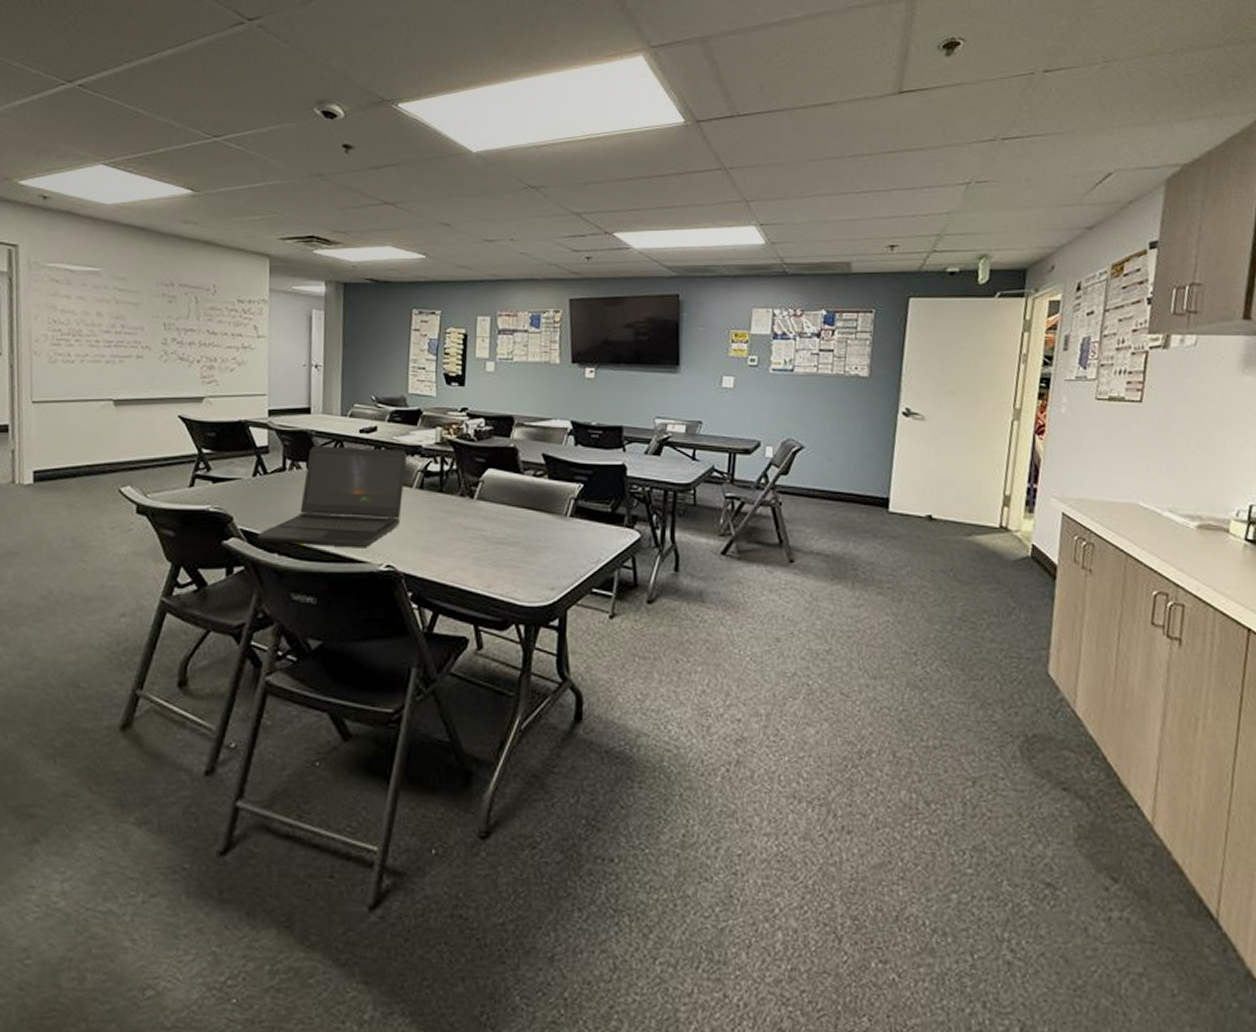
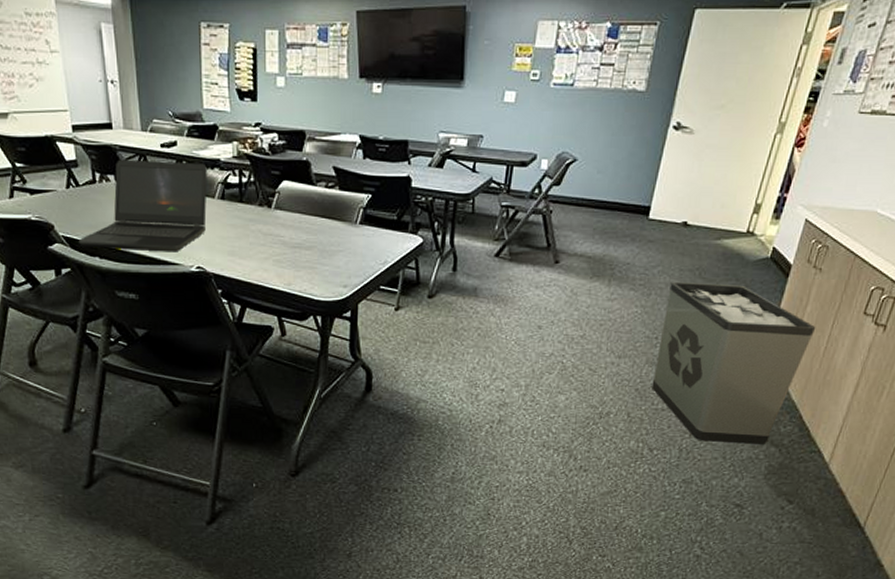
recycling bin: none [917,584,1100,796] -> present [651,281,816,444]

